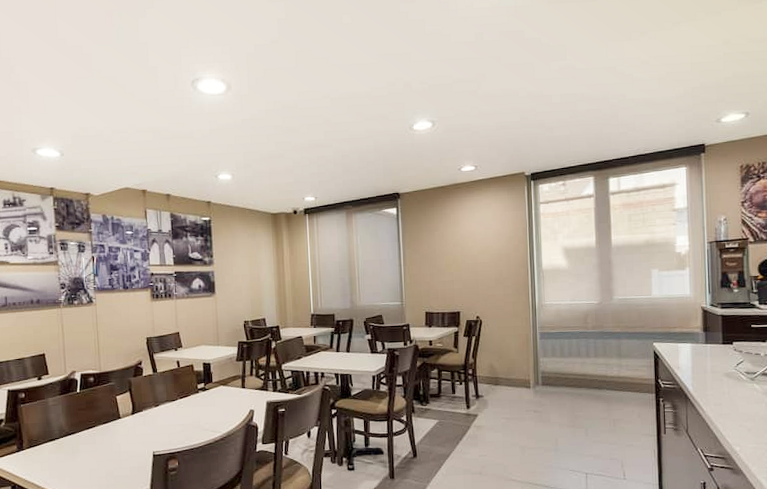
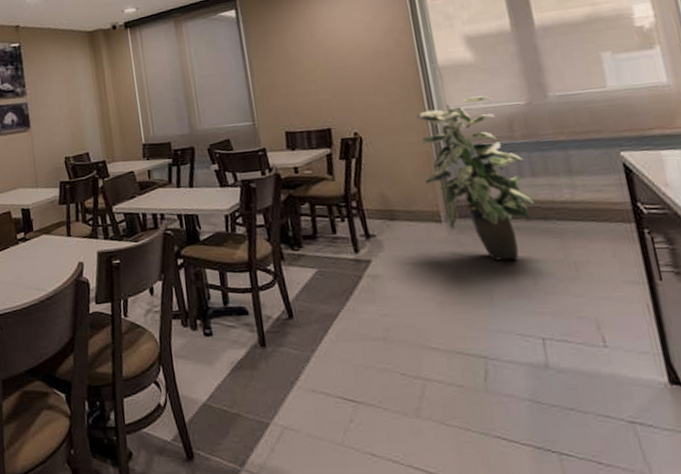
indoor plant: none [523,295,594,418] -> present [416,96,534,261]

